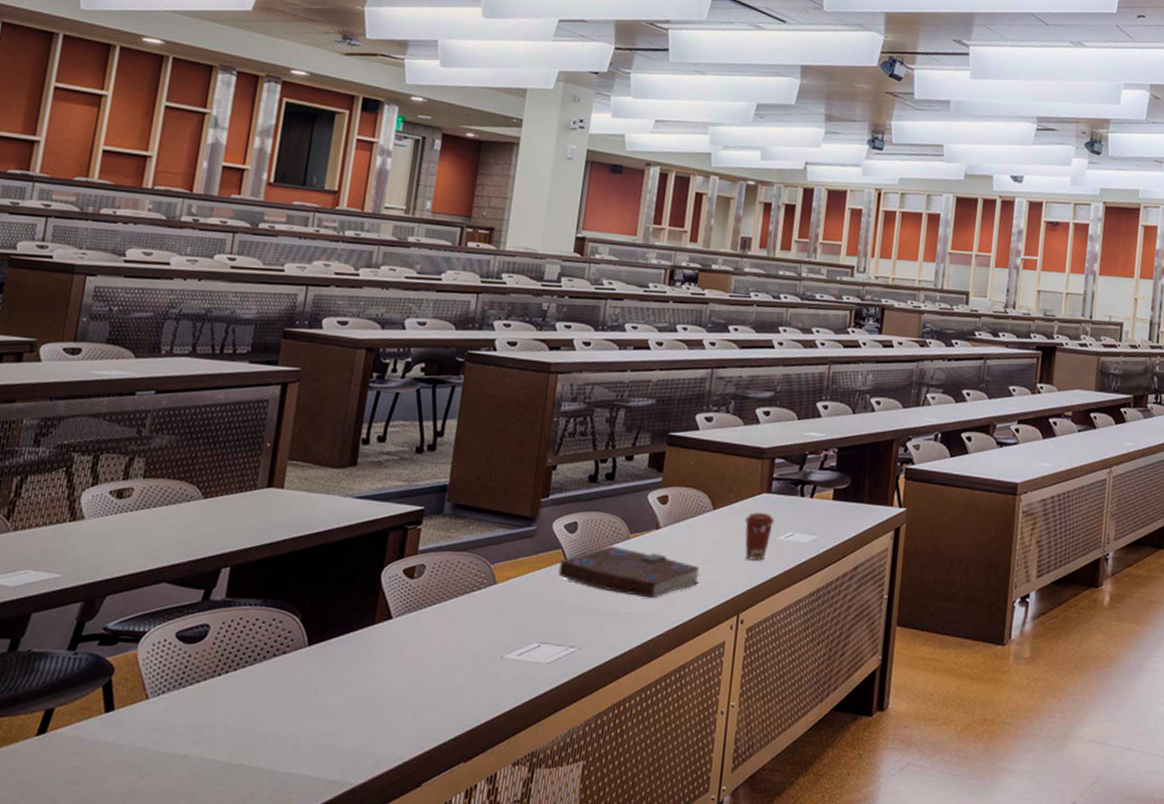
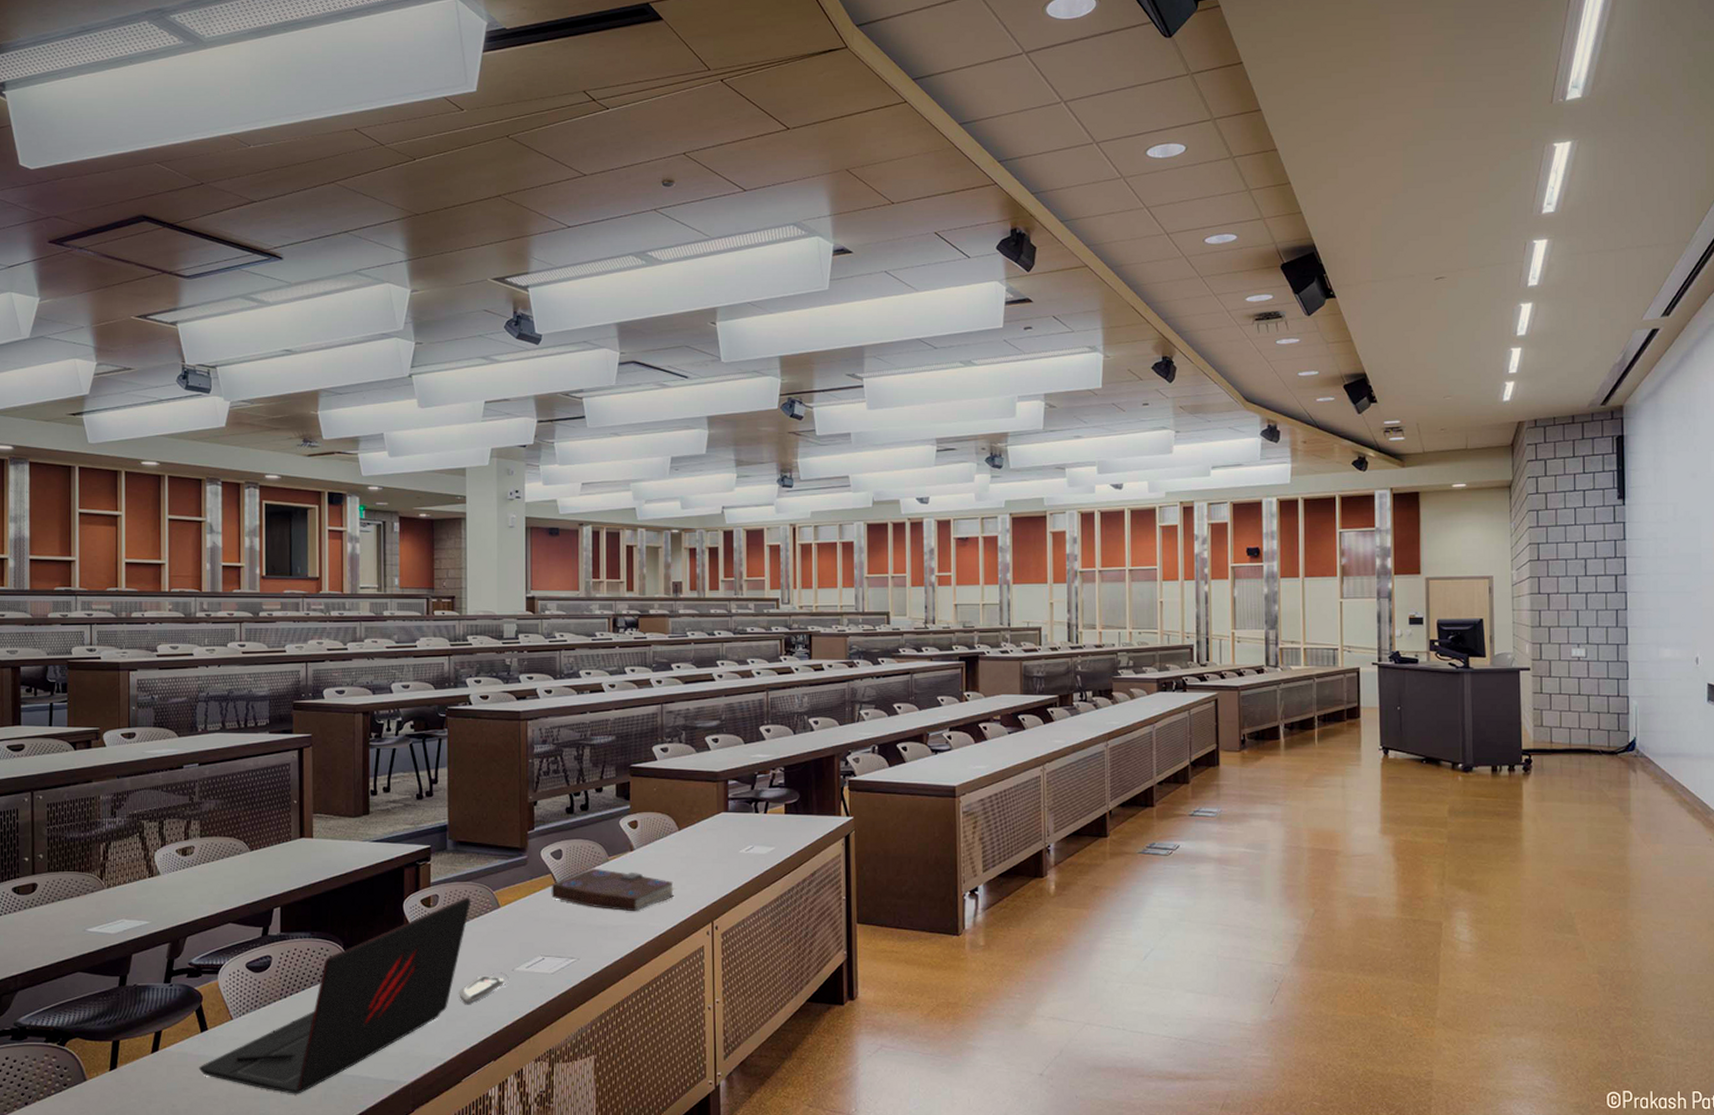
laptop: none [94,568,464,793] -> present [198,896,471,1094]
key chain: none [433,658,497,694] -> present [459,972,510,1004]
coffee cup: present [744,512,775,561] -> none [708,830,735,873]

